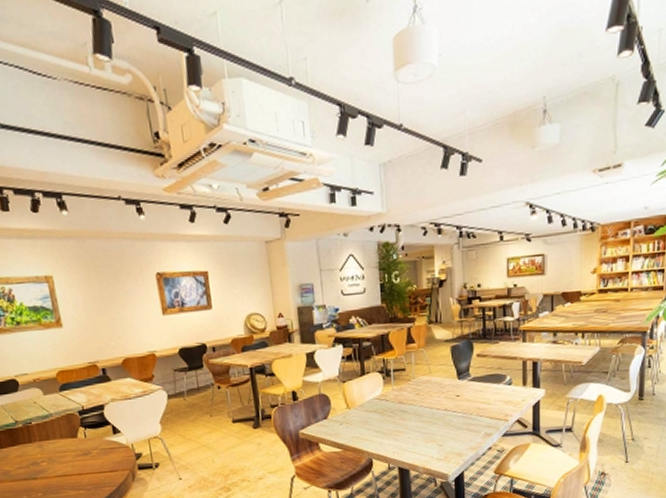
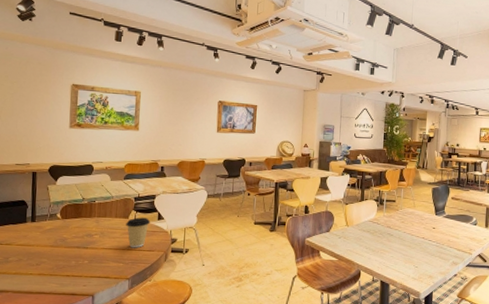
coffee cup: none [75,433,105,471] -> present [126,217,151,248]

